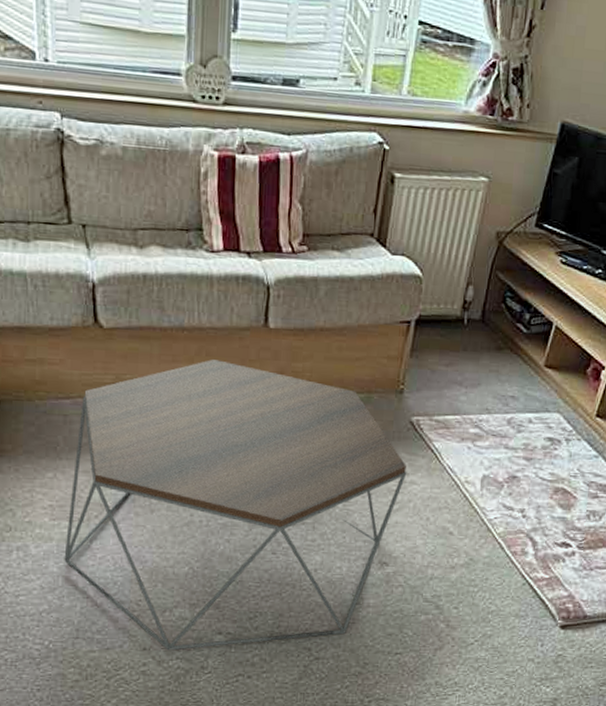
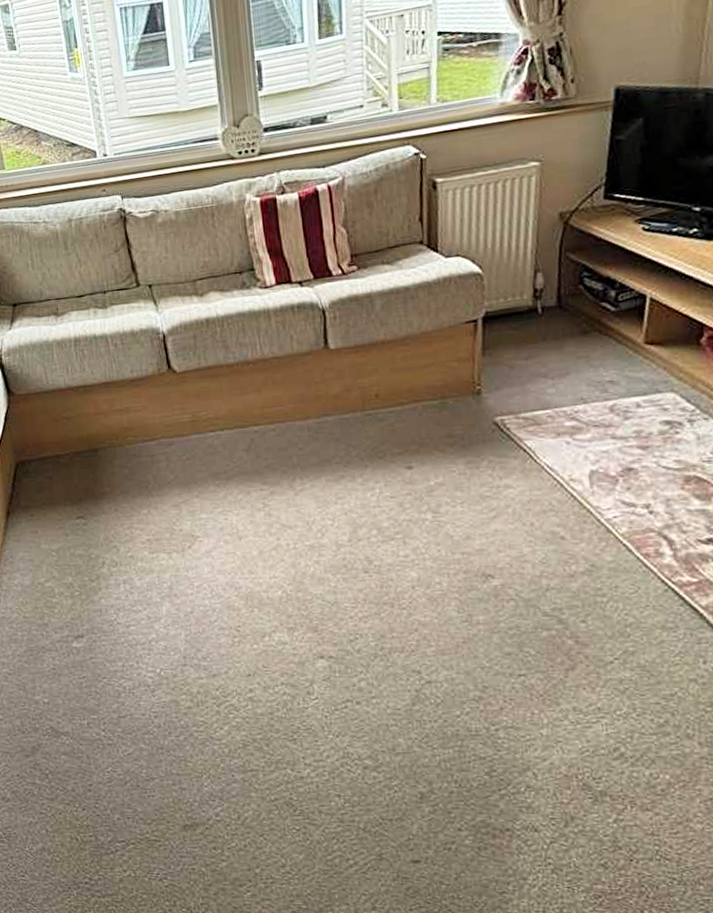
coffee table: present [64,359,407,651] -> none [165,386,499,676]

